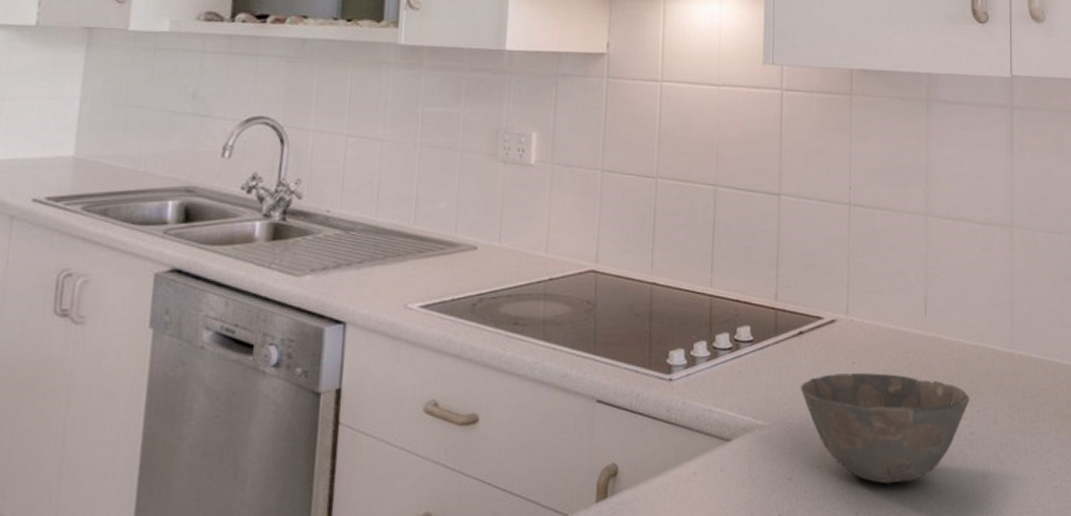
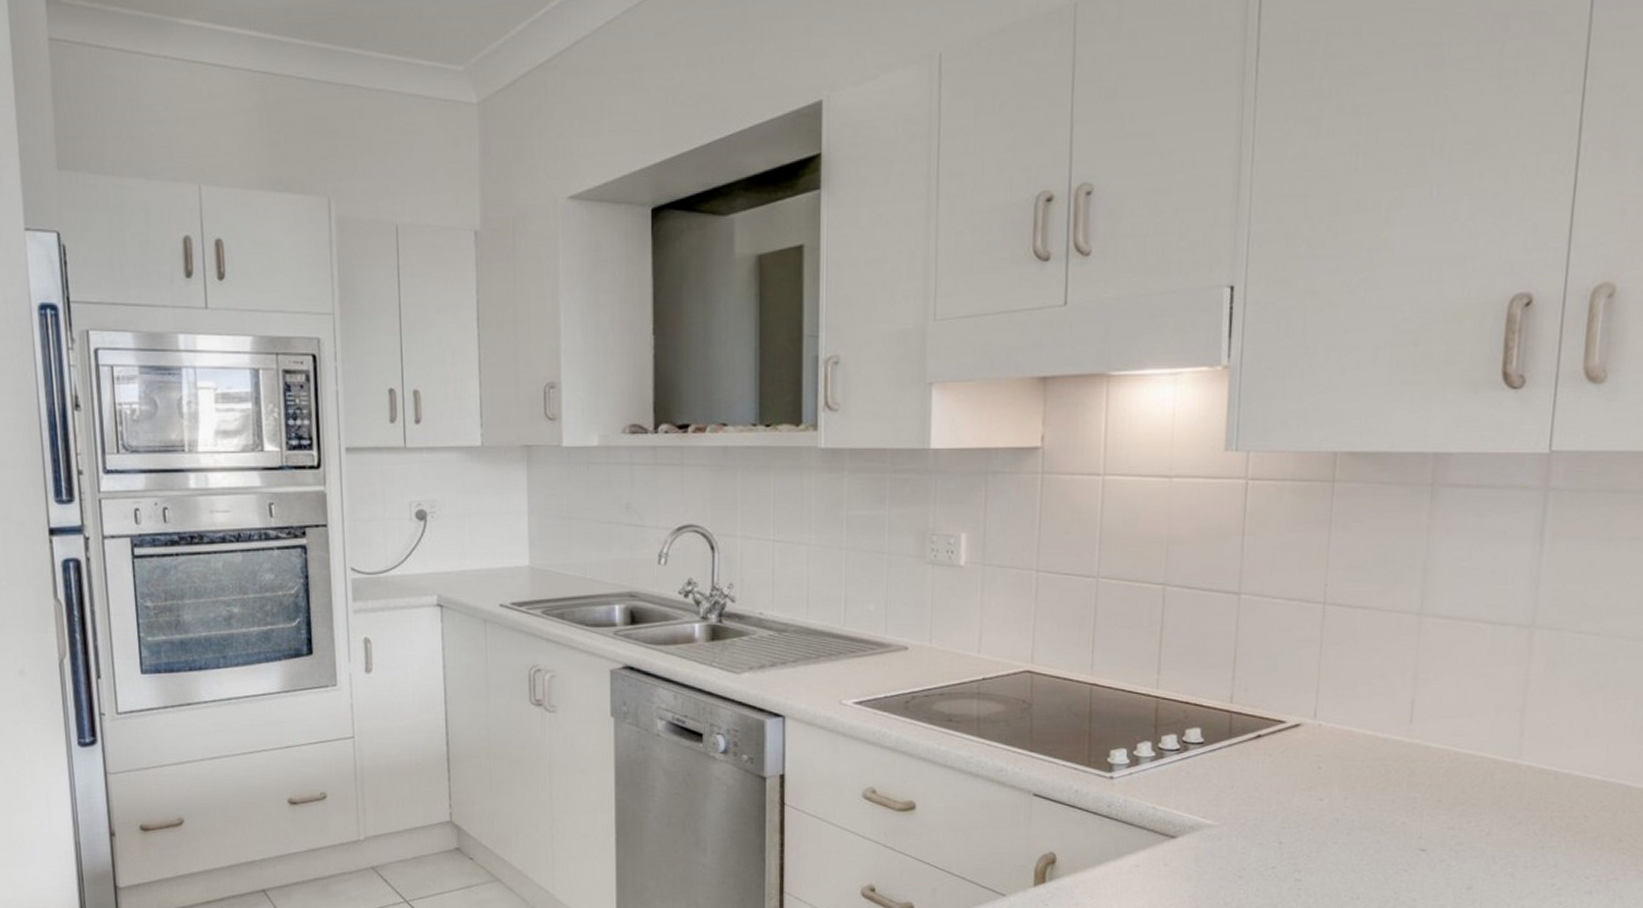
bowl: present [800,373,970,484] -> none [1255,778,1460,888]

